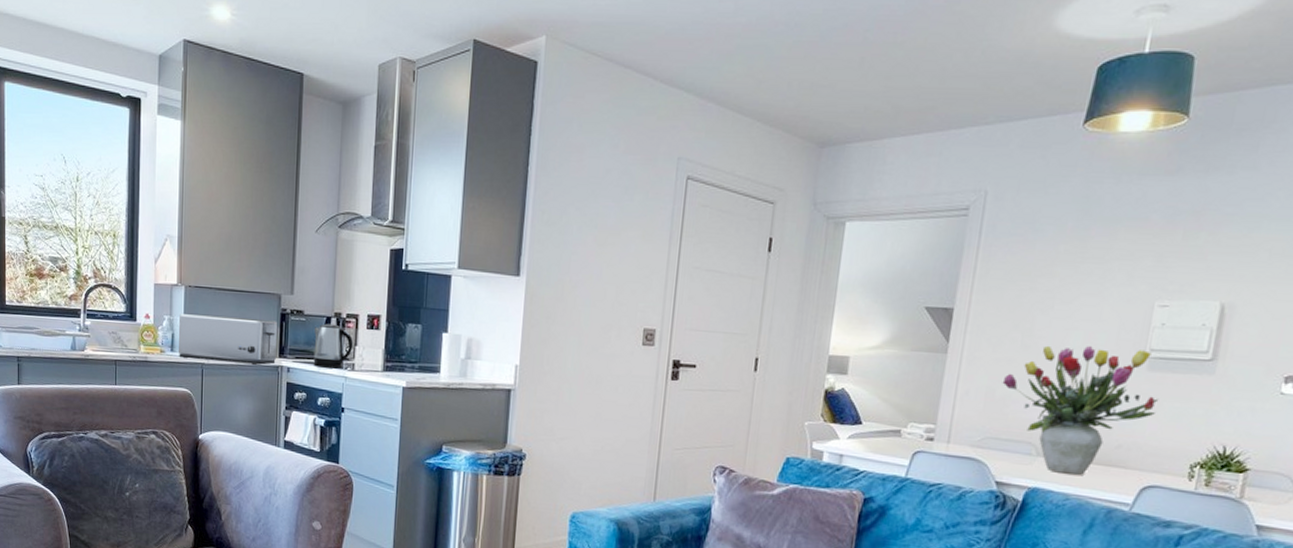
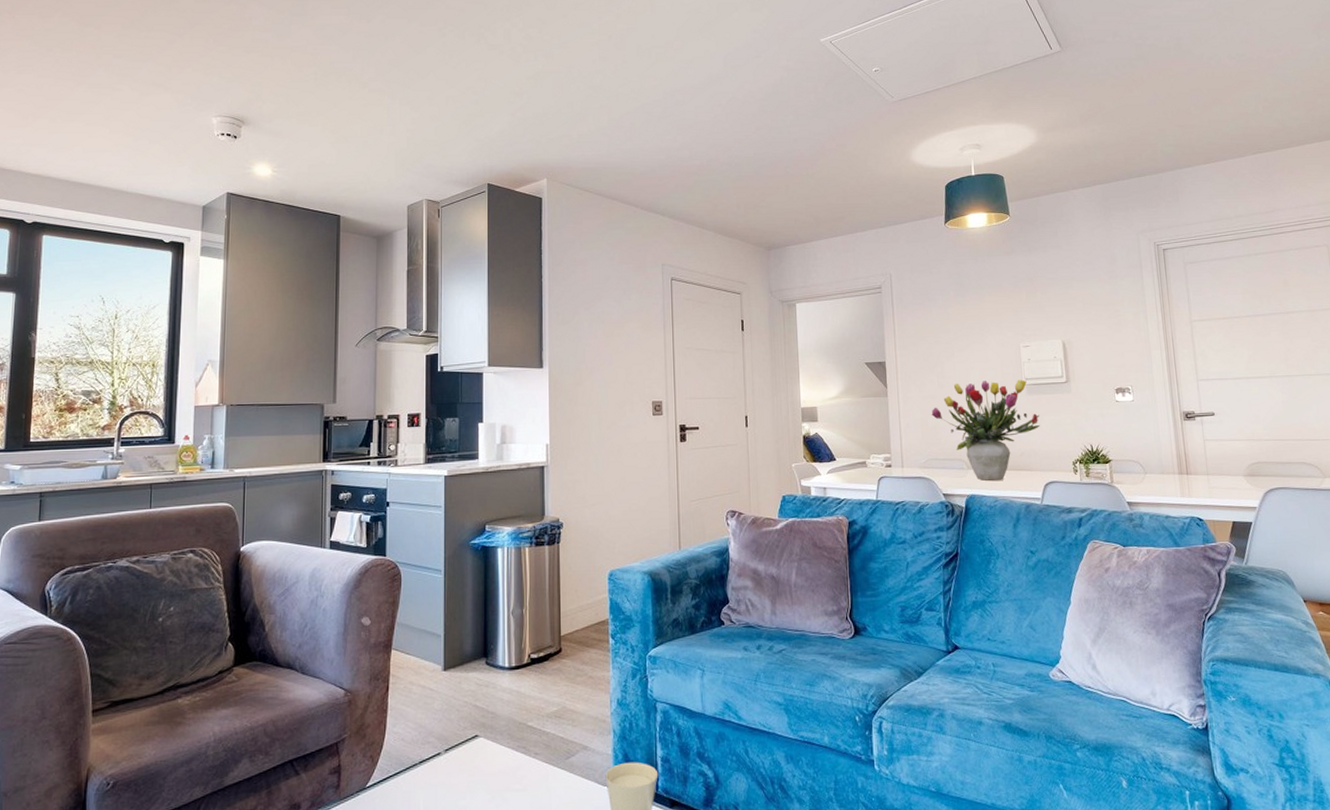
toaster: present [178,313,277,366] -> none [218,428,320,474]
kettle: present [313,323,354,369] -> none [357,425,396,467]

